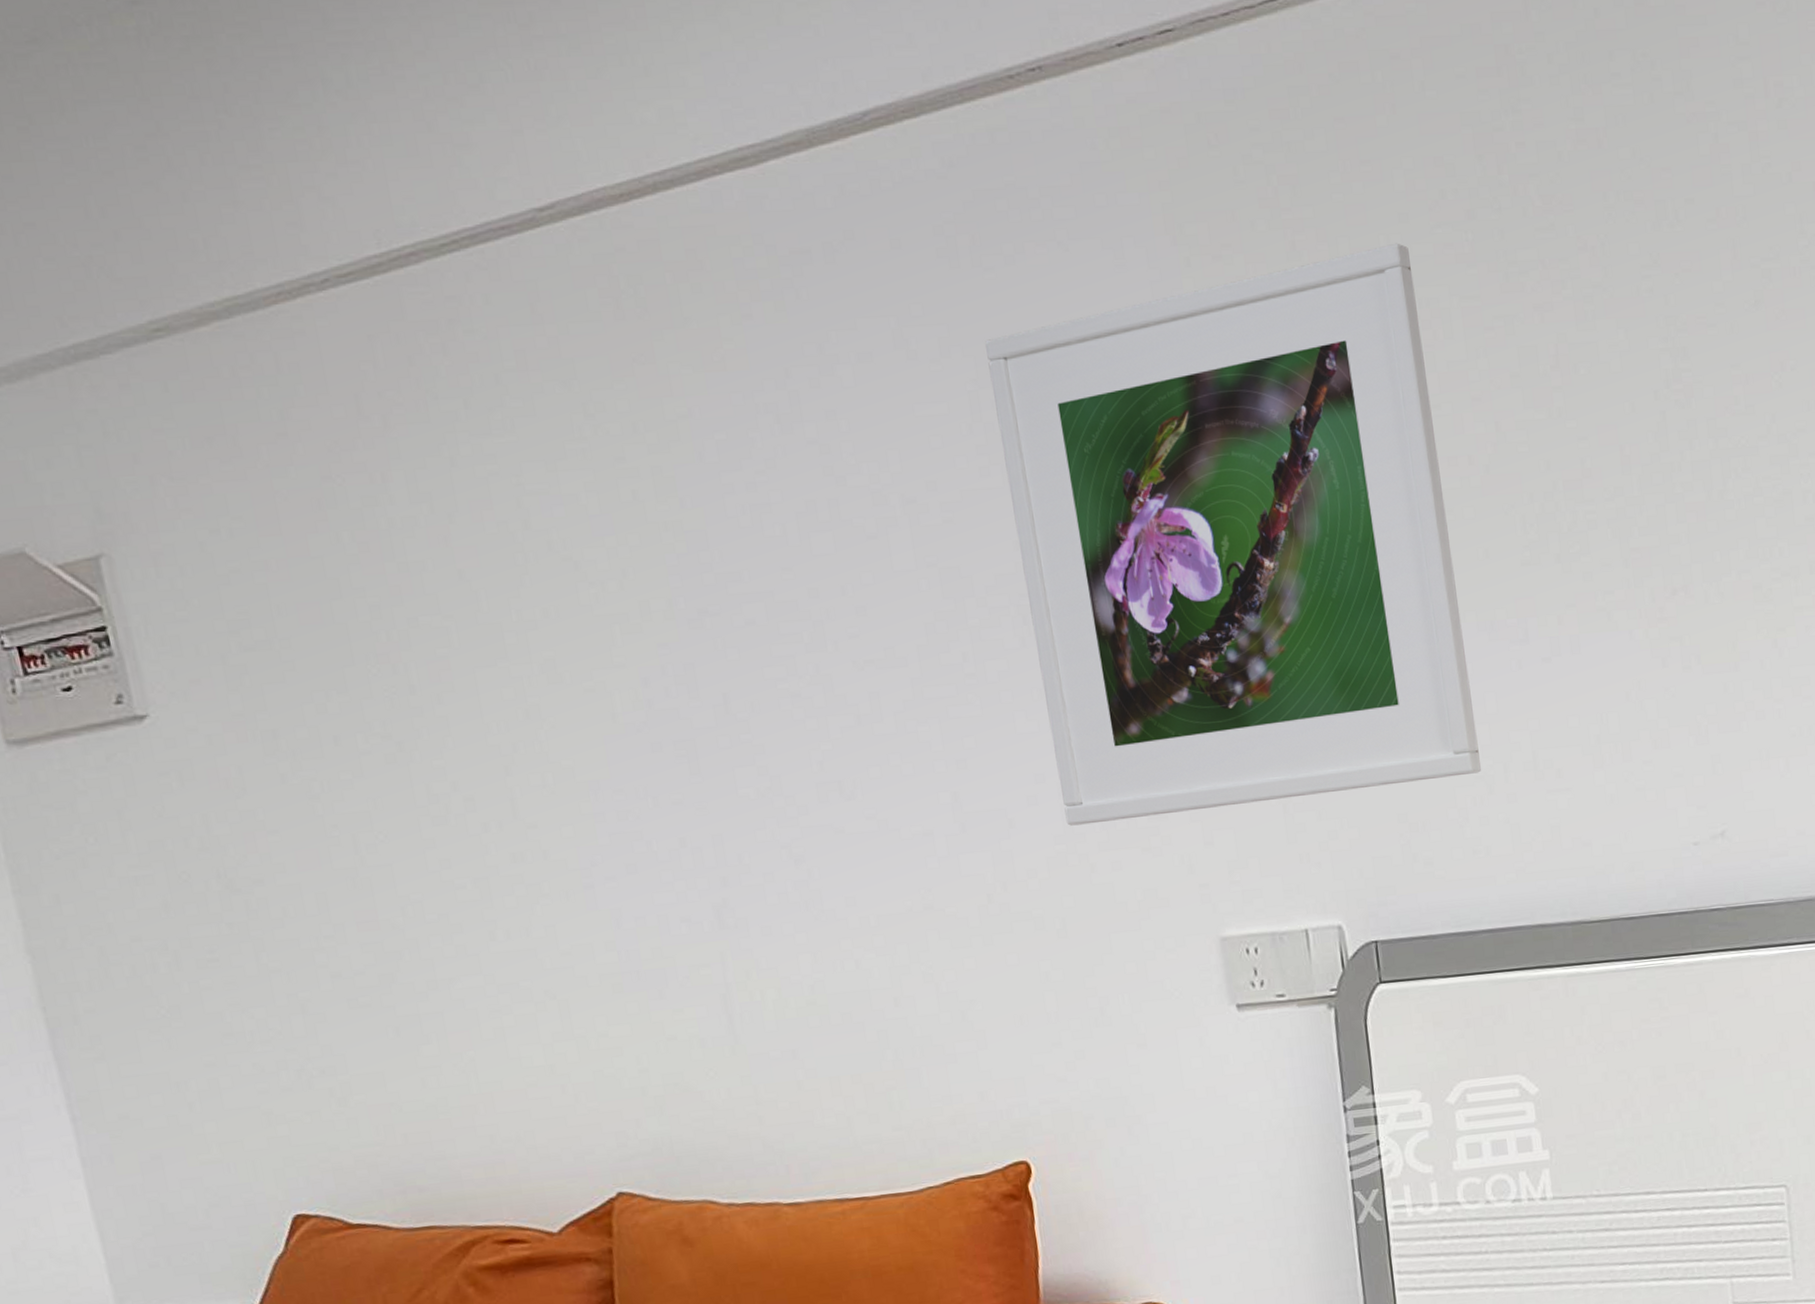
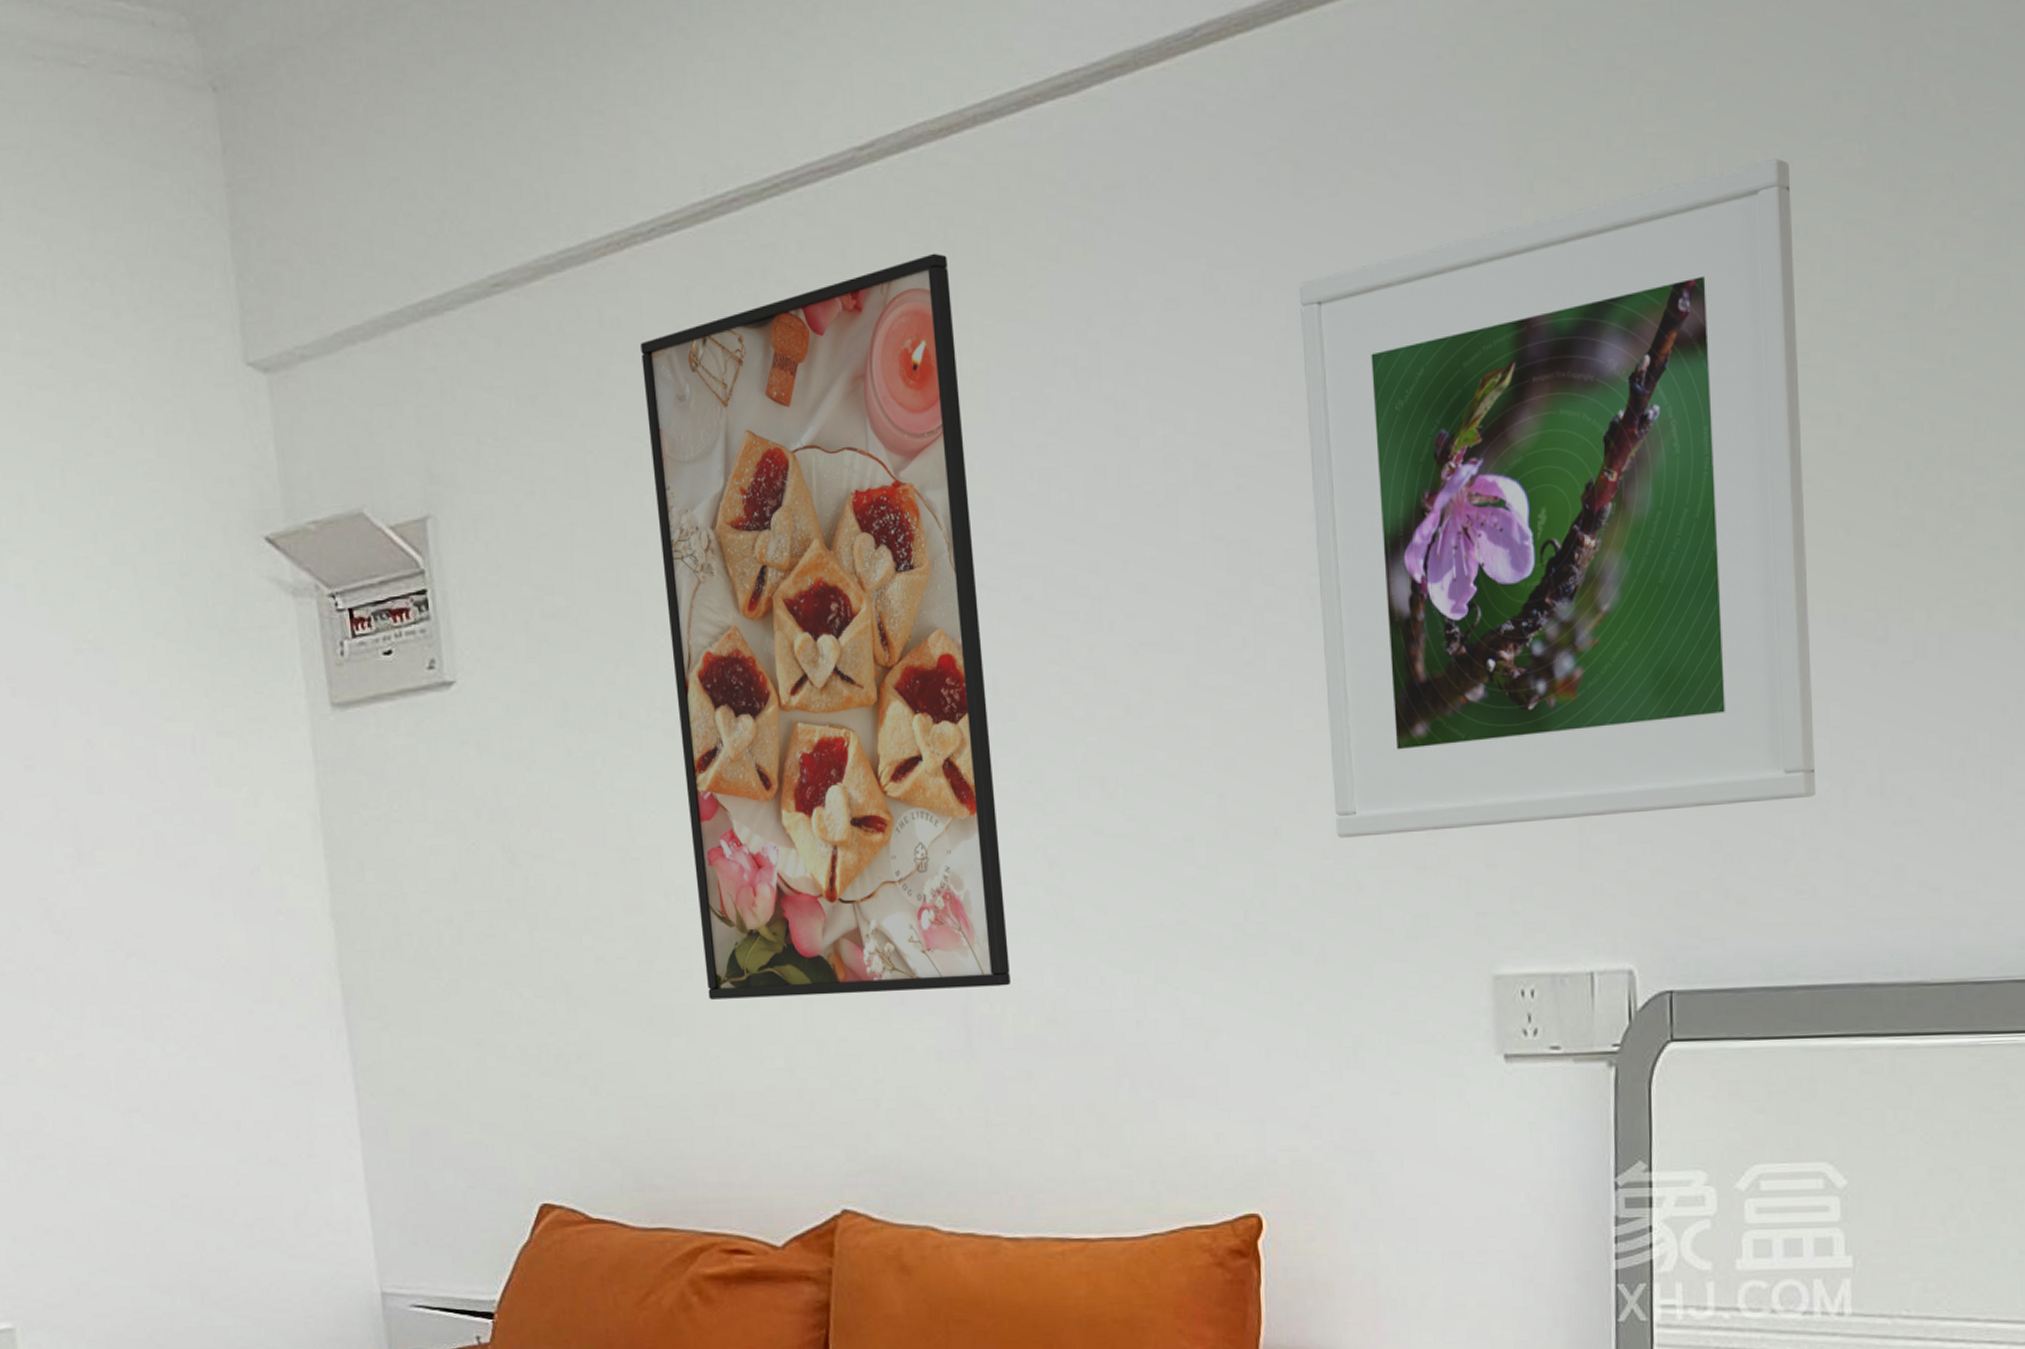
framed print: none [324,307,768,1007] -> present [640,253,1010,1000]

